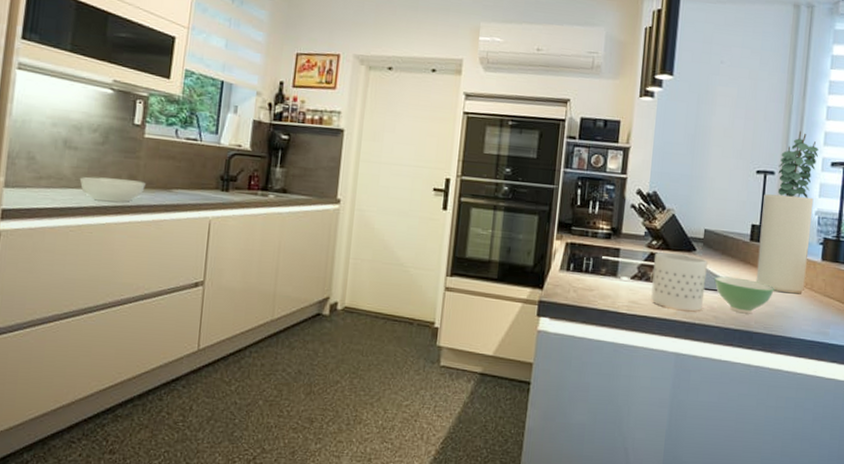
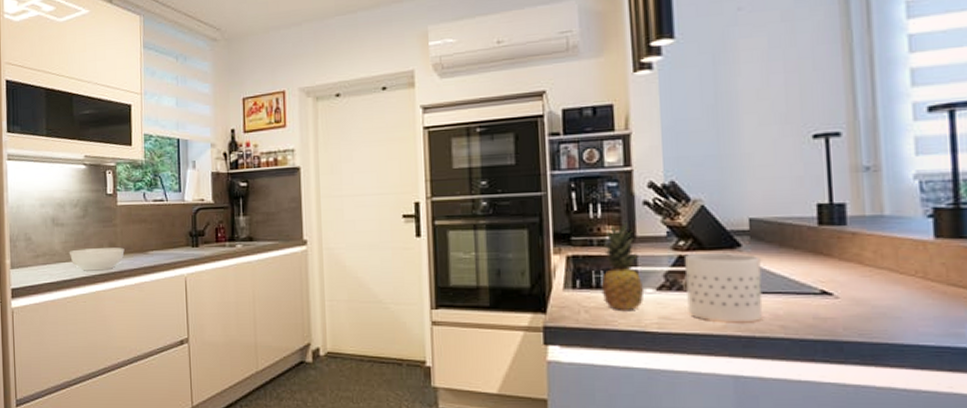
fruit: none [589,220,621,293] -> present [601,224,643,310]
bowl: present [713,276,776,314] -> none [772,274,868,319]
vase: present [756,131,819,294] -> none [829,74,913,287]

